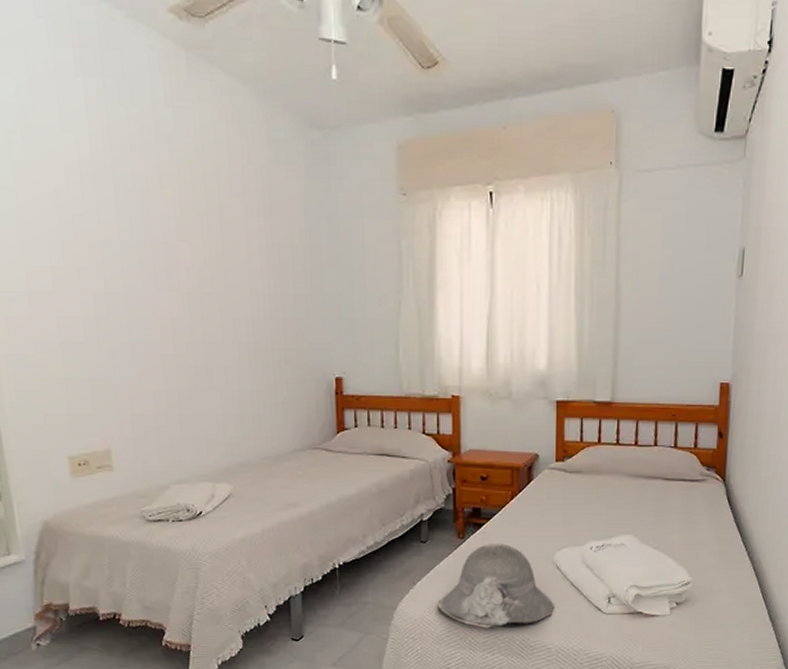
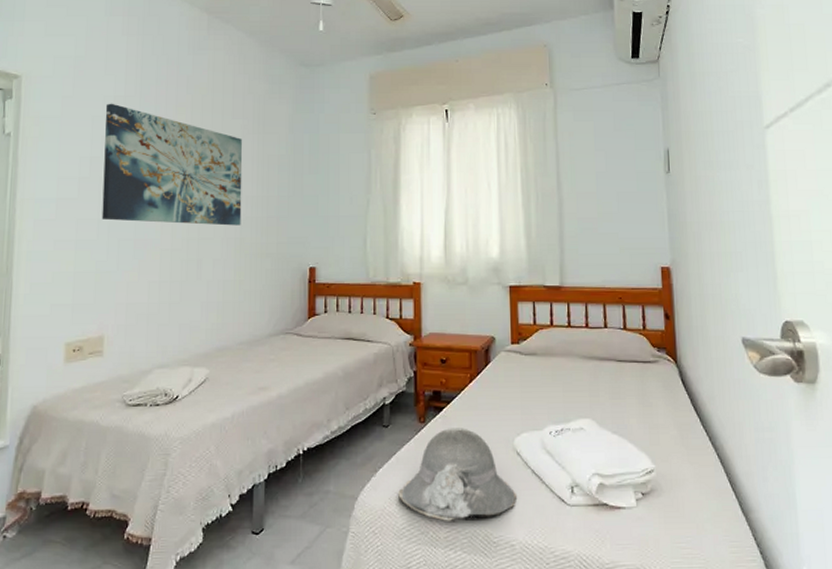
wall art: none [69,170,254,328] -> present [101,103,243,226]

